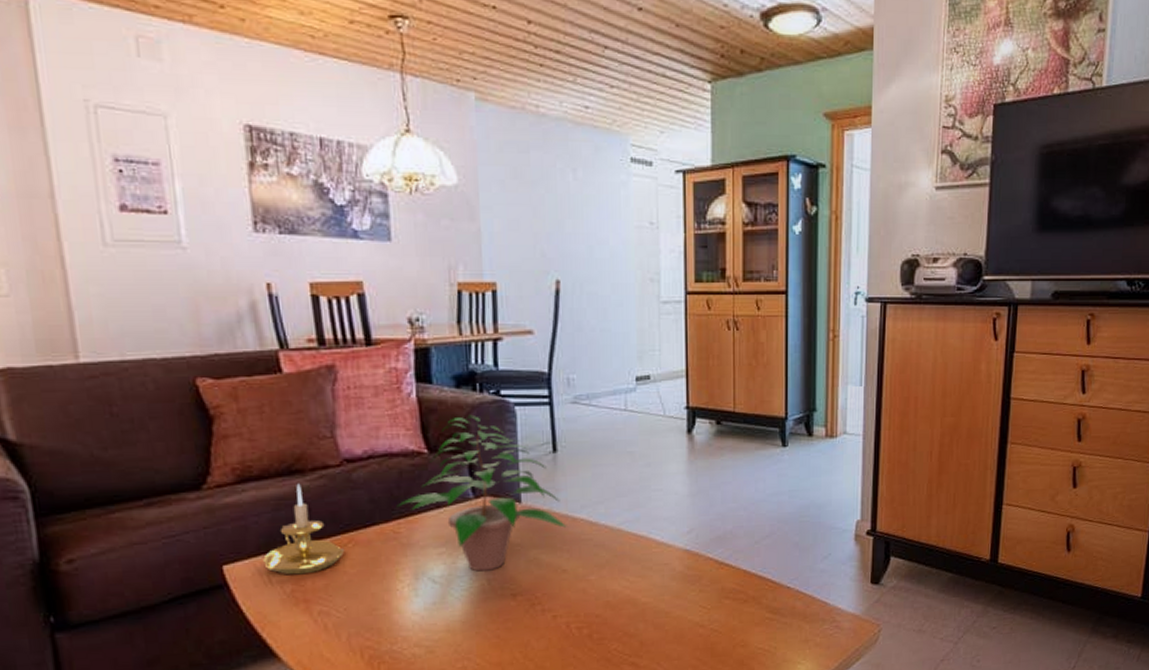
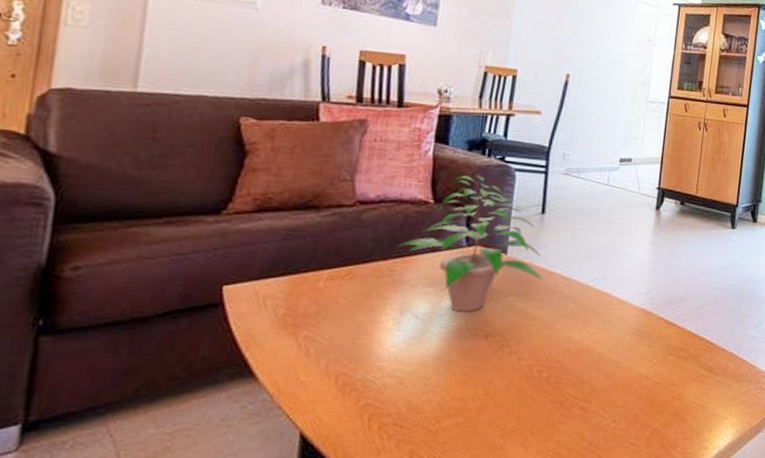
candle holder: present [263,483,345,575] -> none [262,217,341,301]

